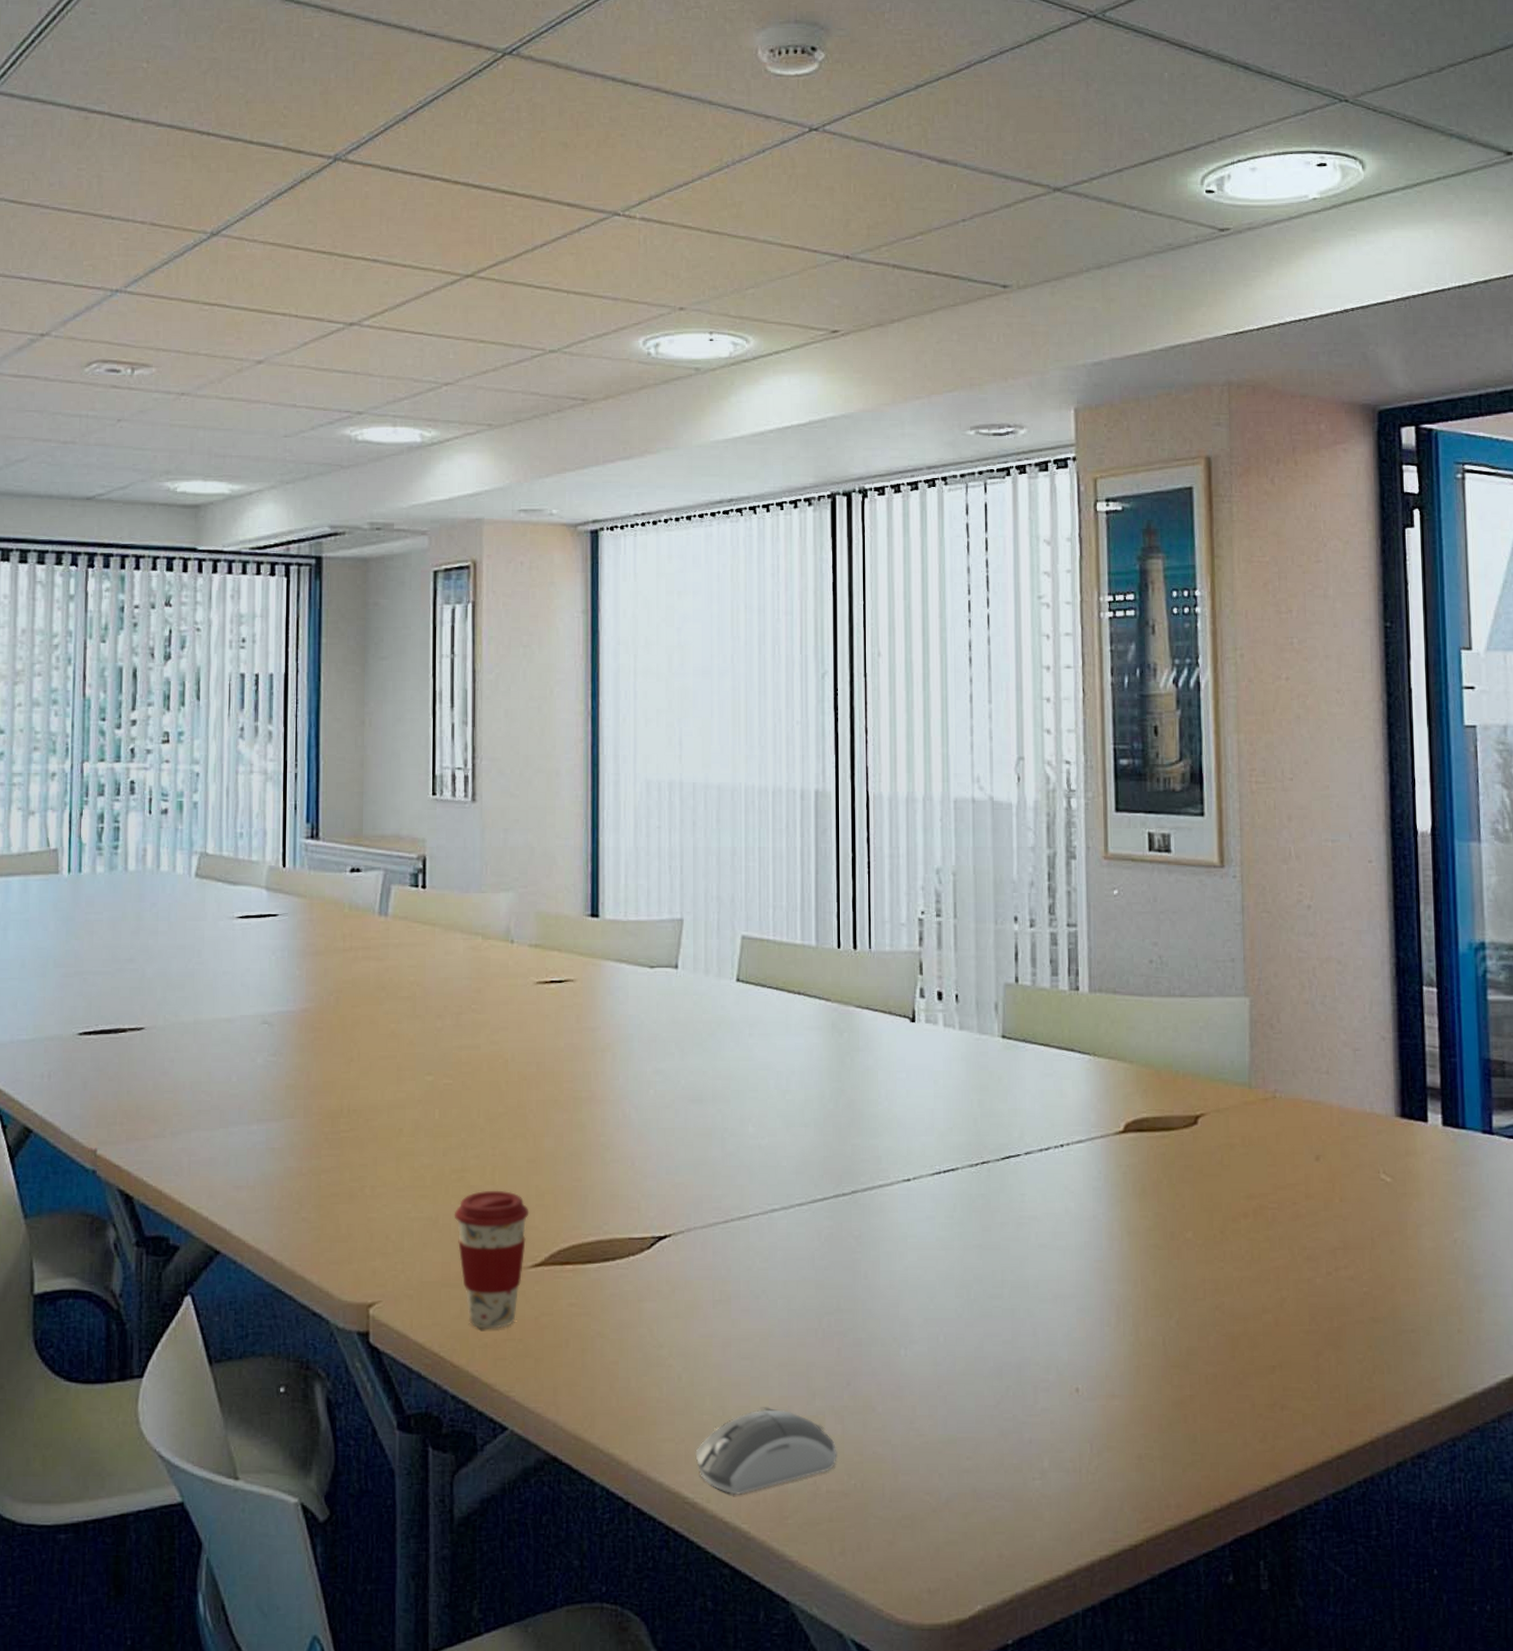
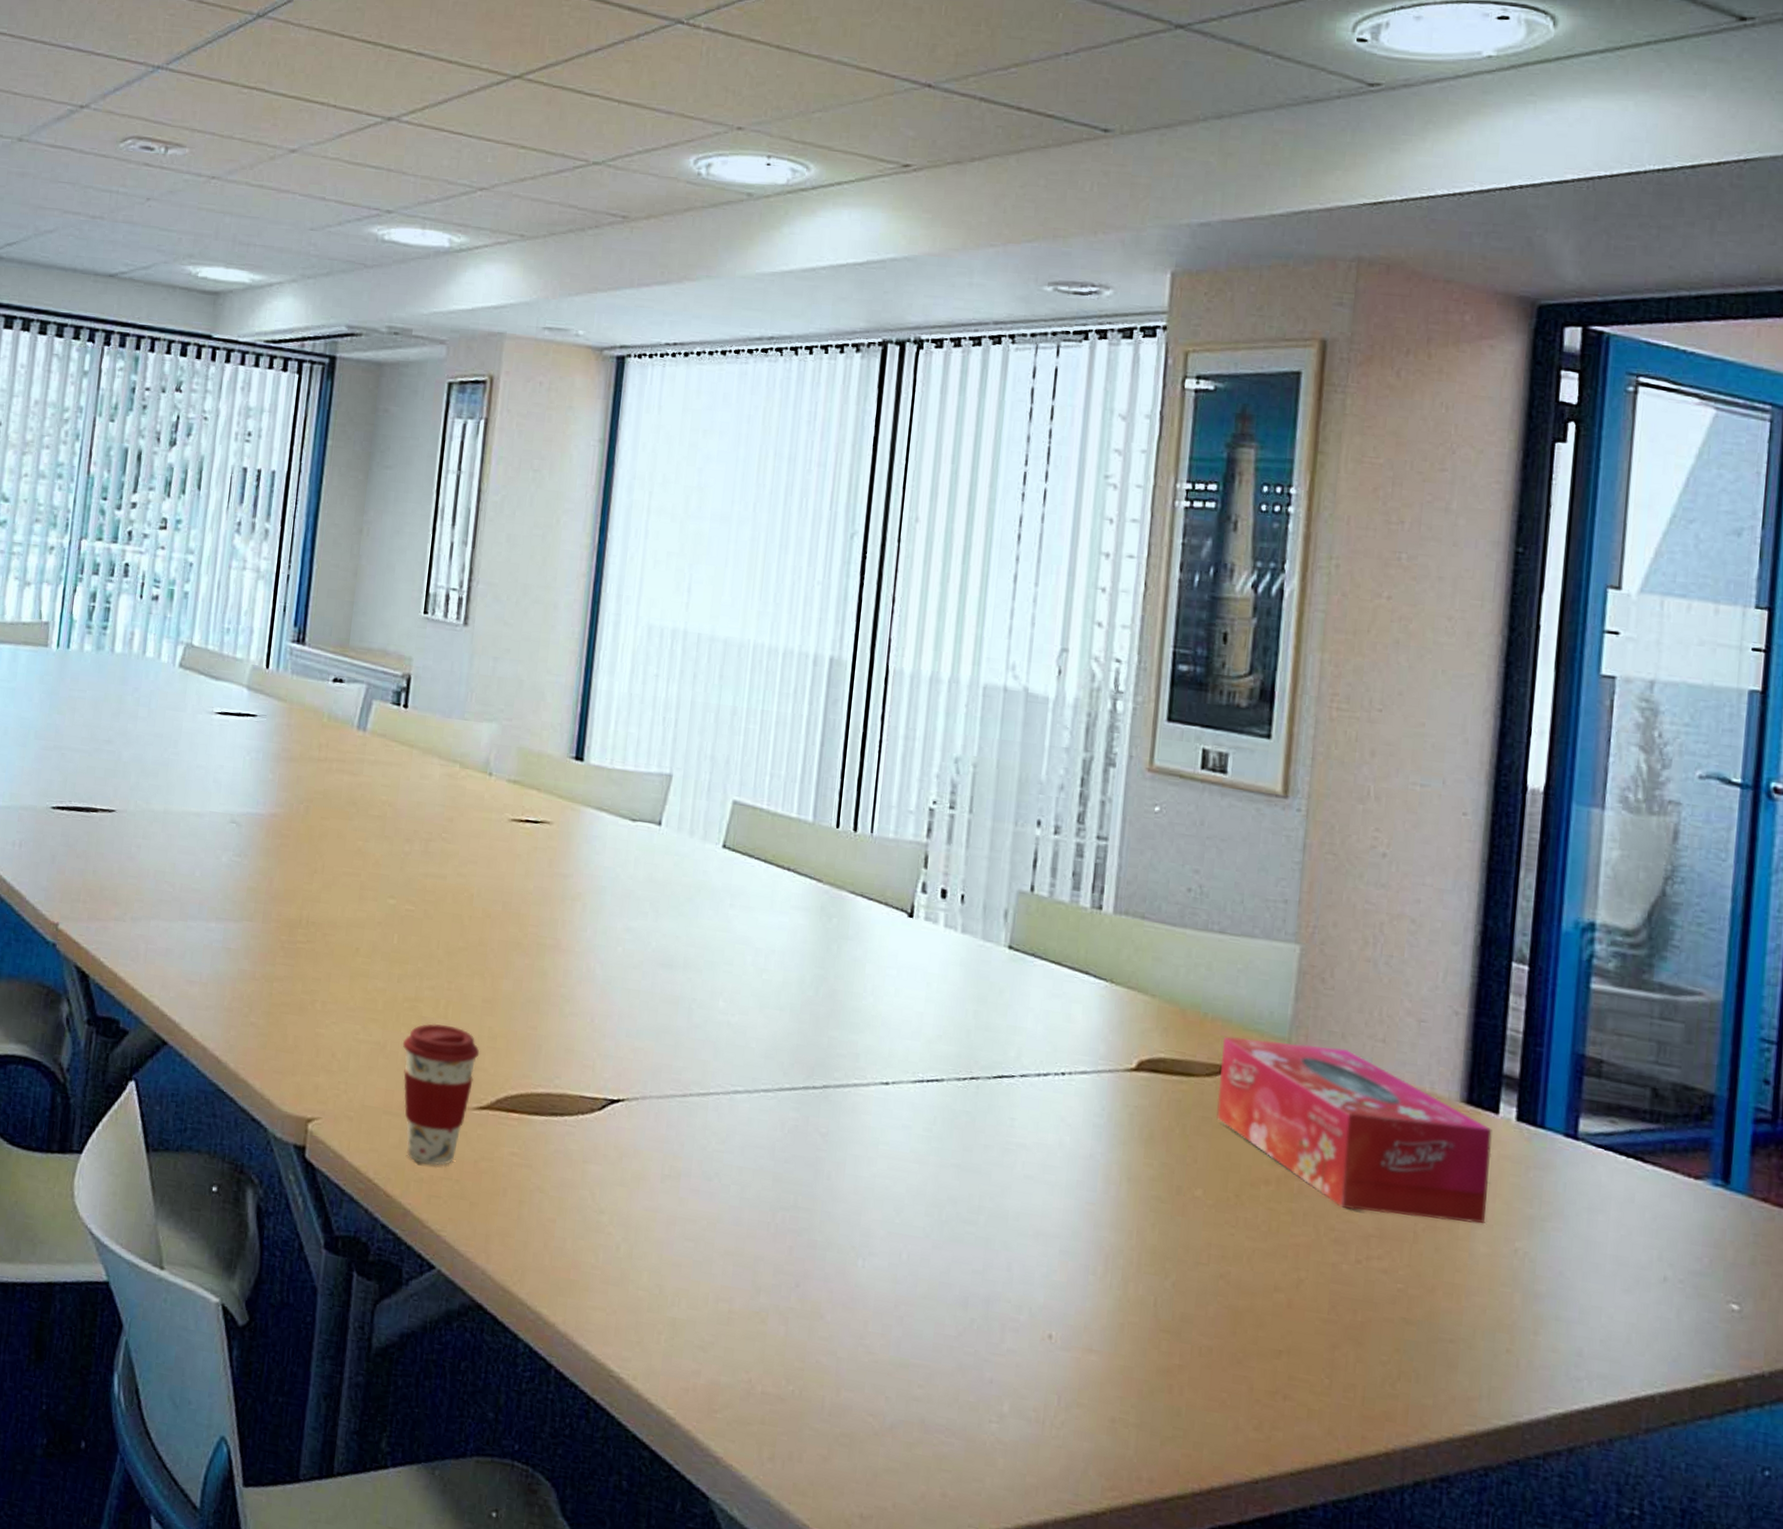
computer mouse: present [695,1409,837,1495] -> none [626,1295,778,1379]
tissue box: none [1194,1084,1428,1228] -> present [1217,1036,1492,1224]

